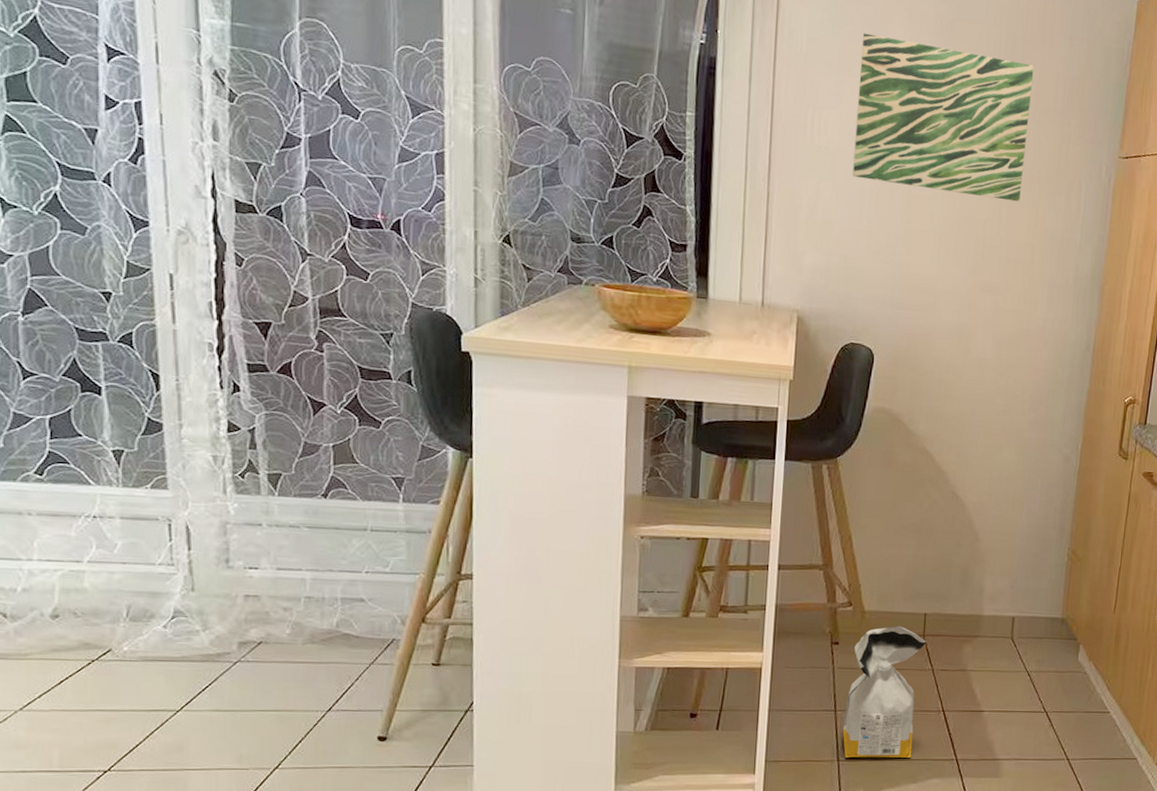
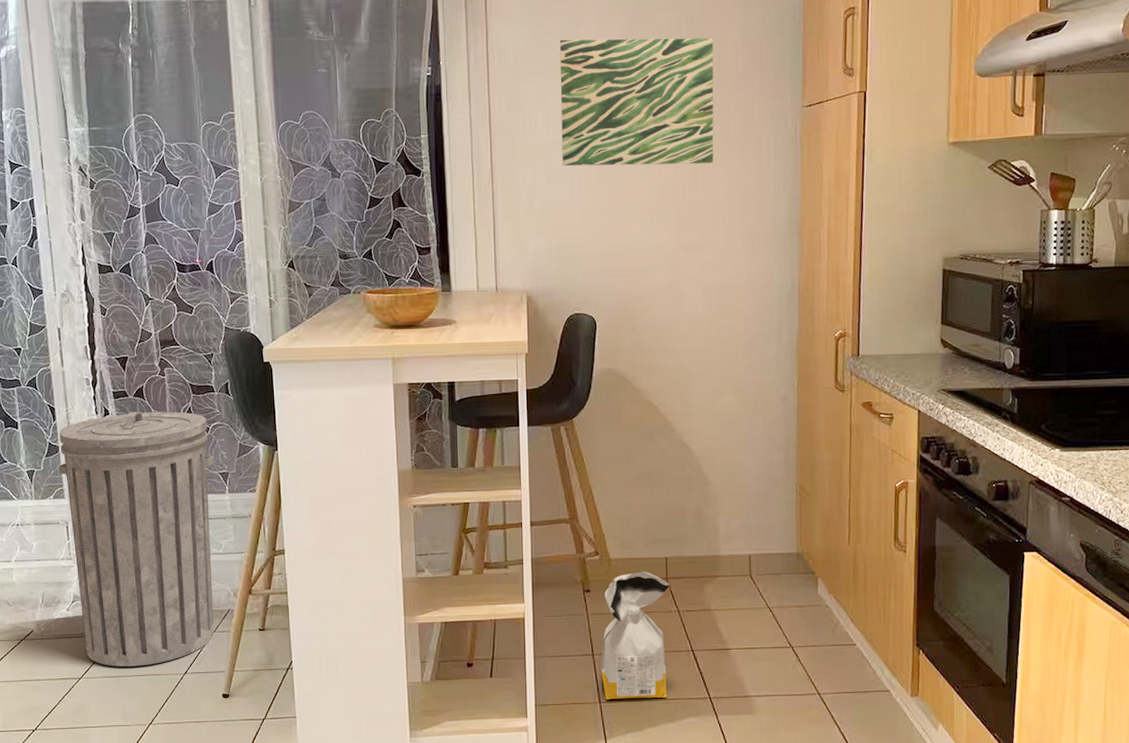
trash can: none [162,391,385,700] -> present [59,411,214,667]

